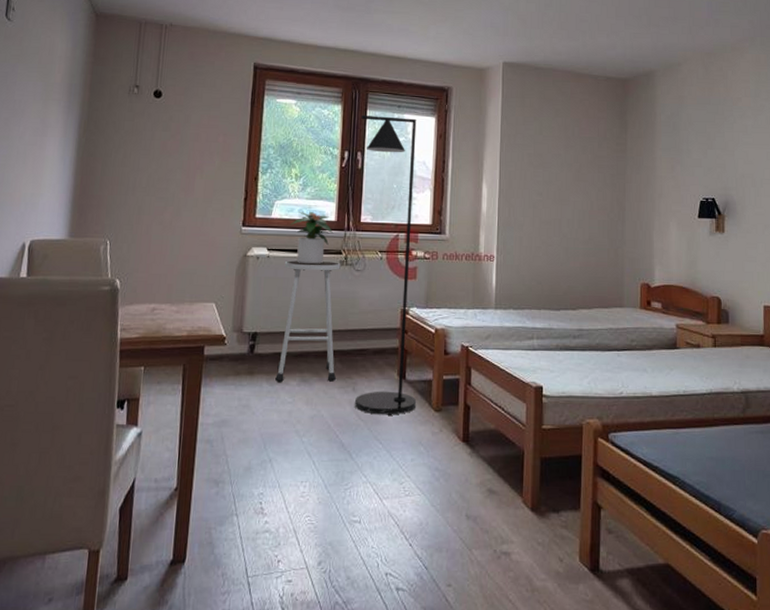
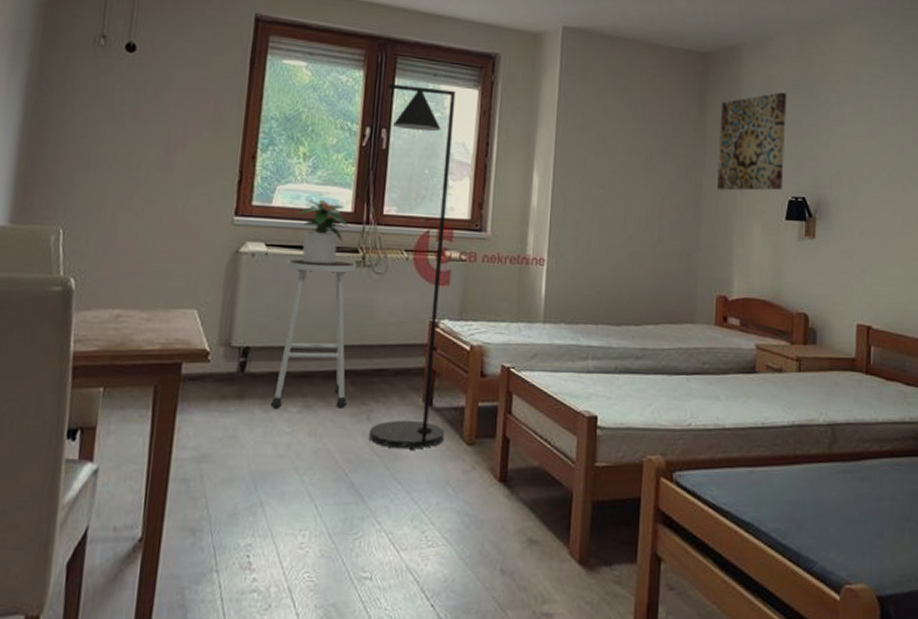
wall art: none [638,110,696,195] -> present [717,92,787,191]

